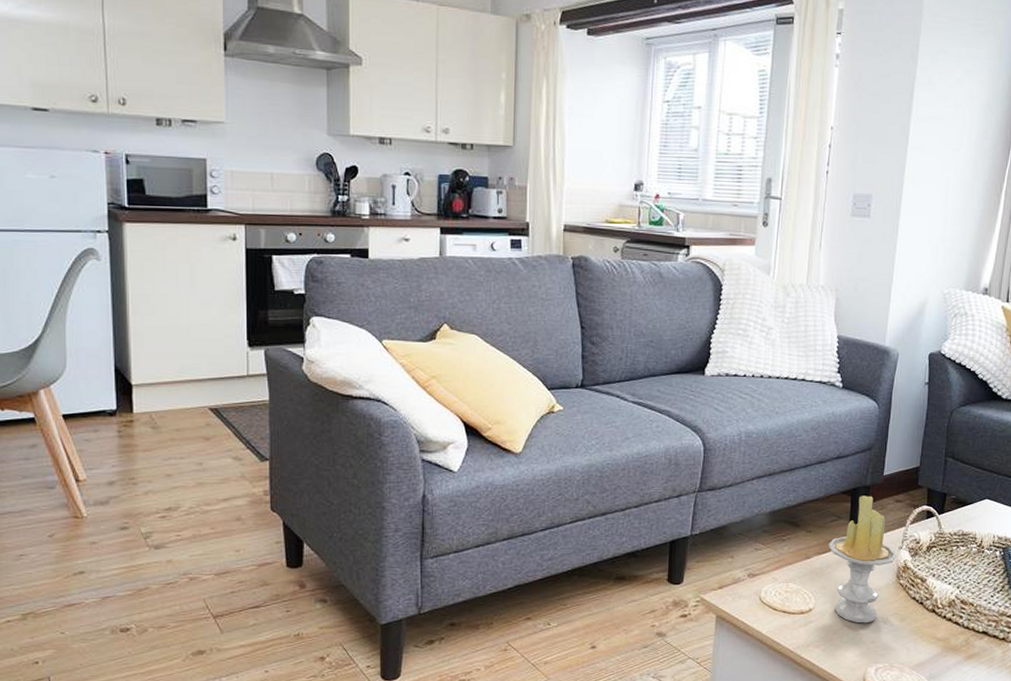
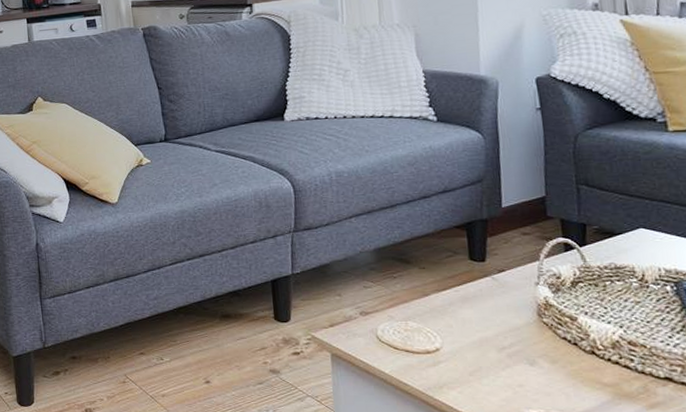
candle: present [829,495,897,623] -> none [448,229,535,365]

